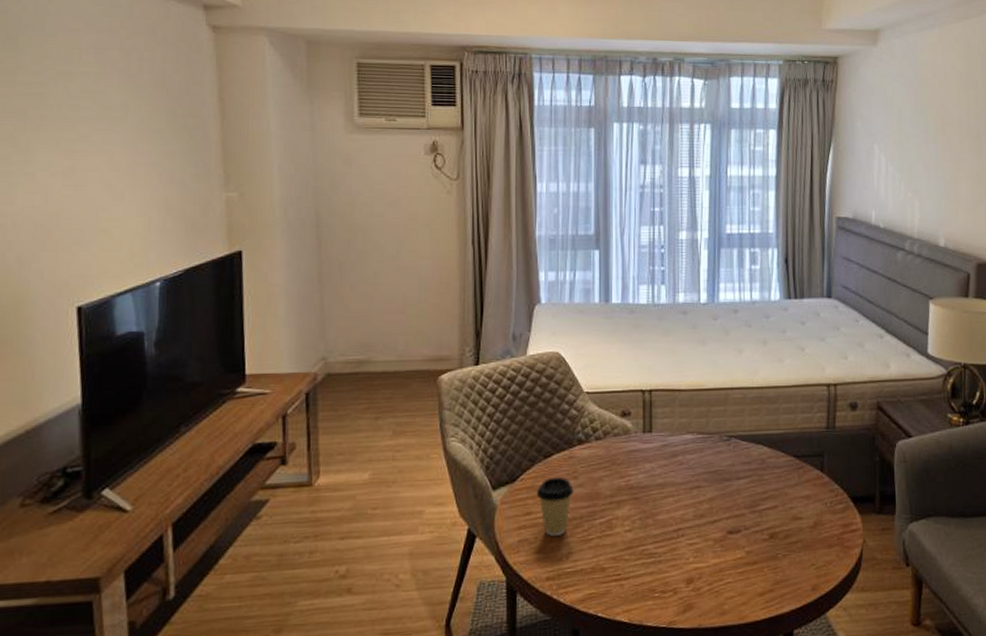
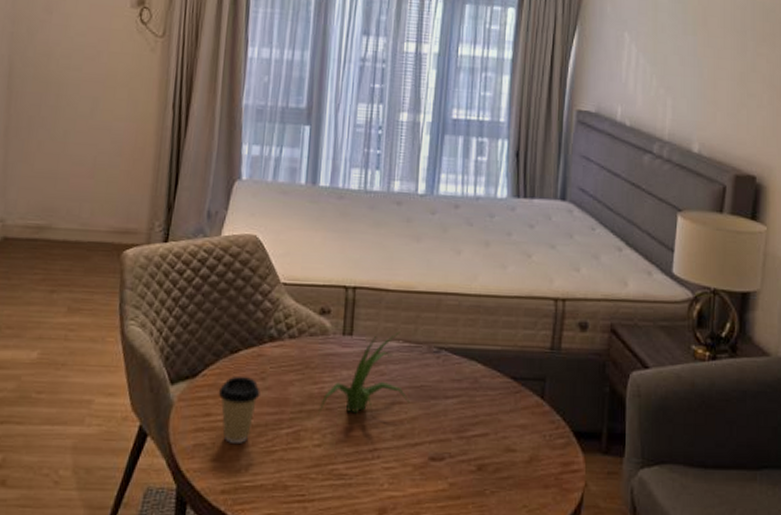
plant: none [625,425,706,508] -> present [316,331,409,419]

